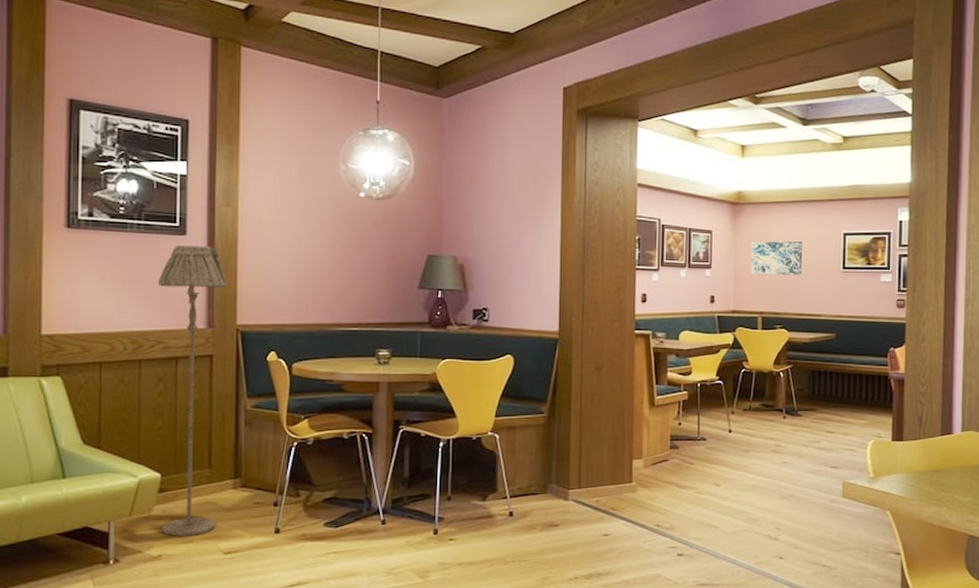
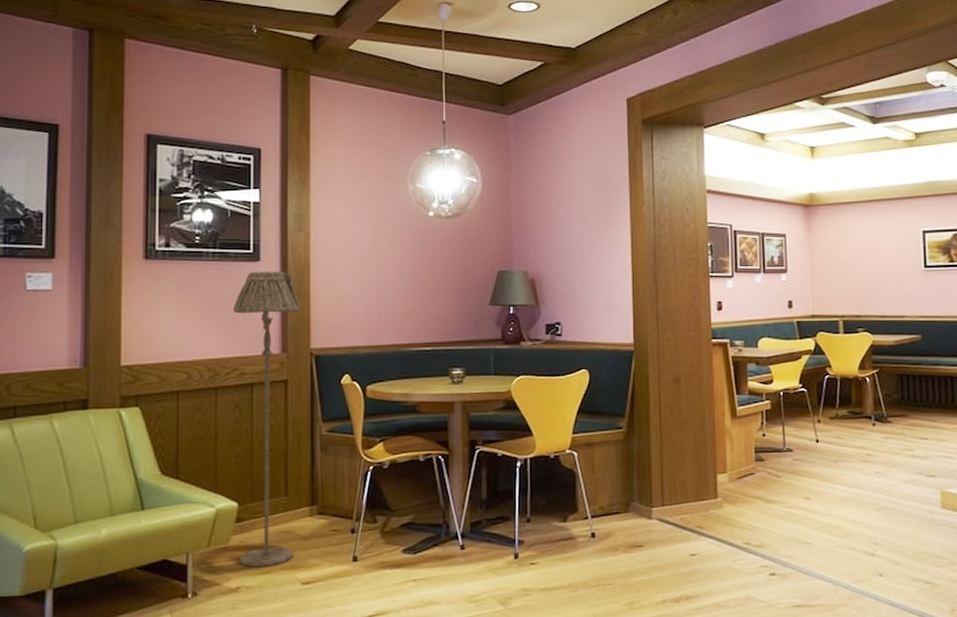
wall art: present [750,241,803,275] -> none [827,241,882,277]

